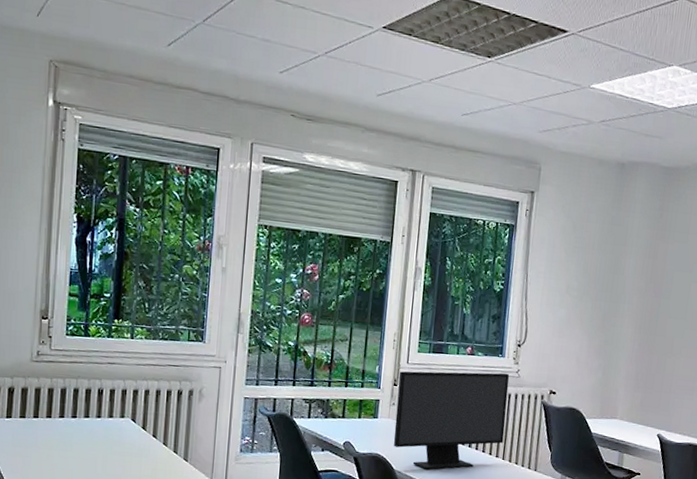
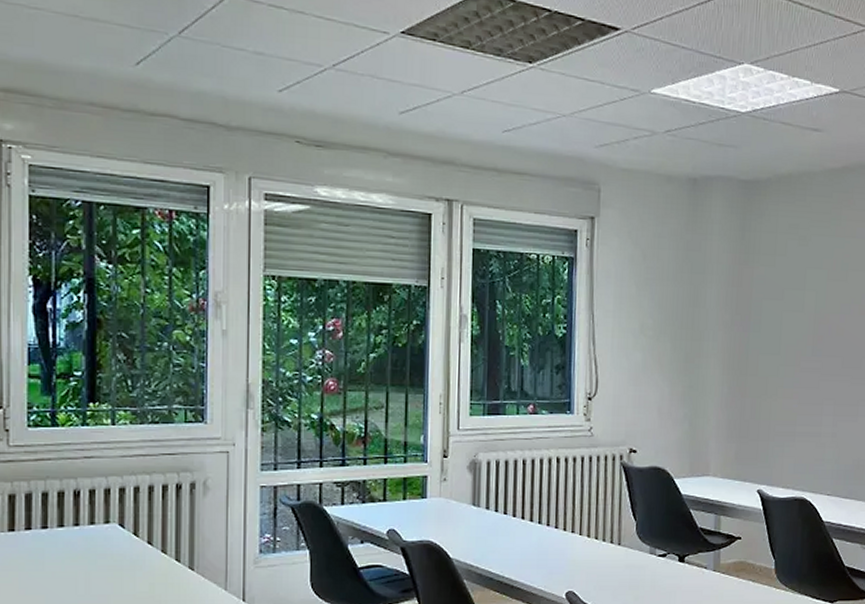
computer monitor: present [393,371,510,470] -> none [447,432,581,554]

